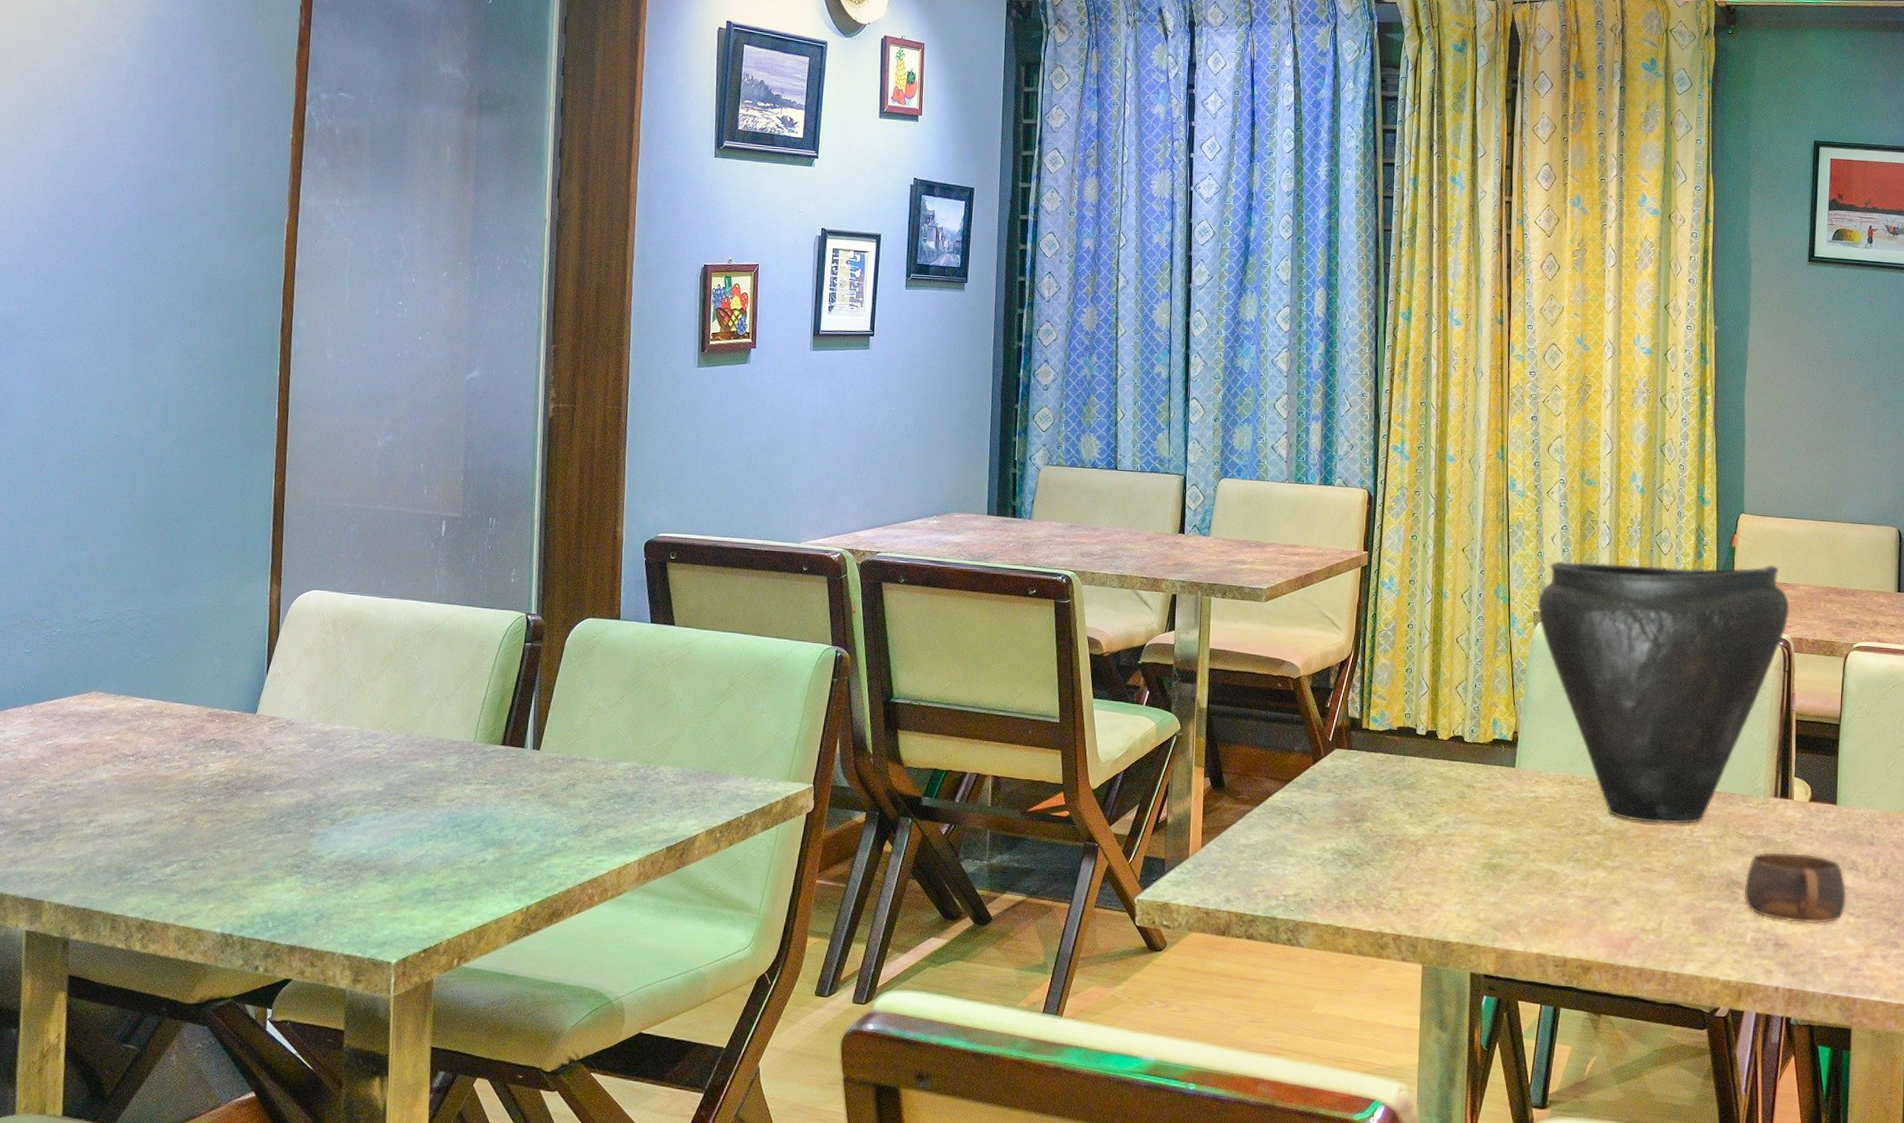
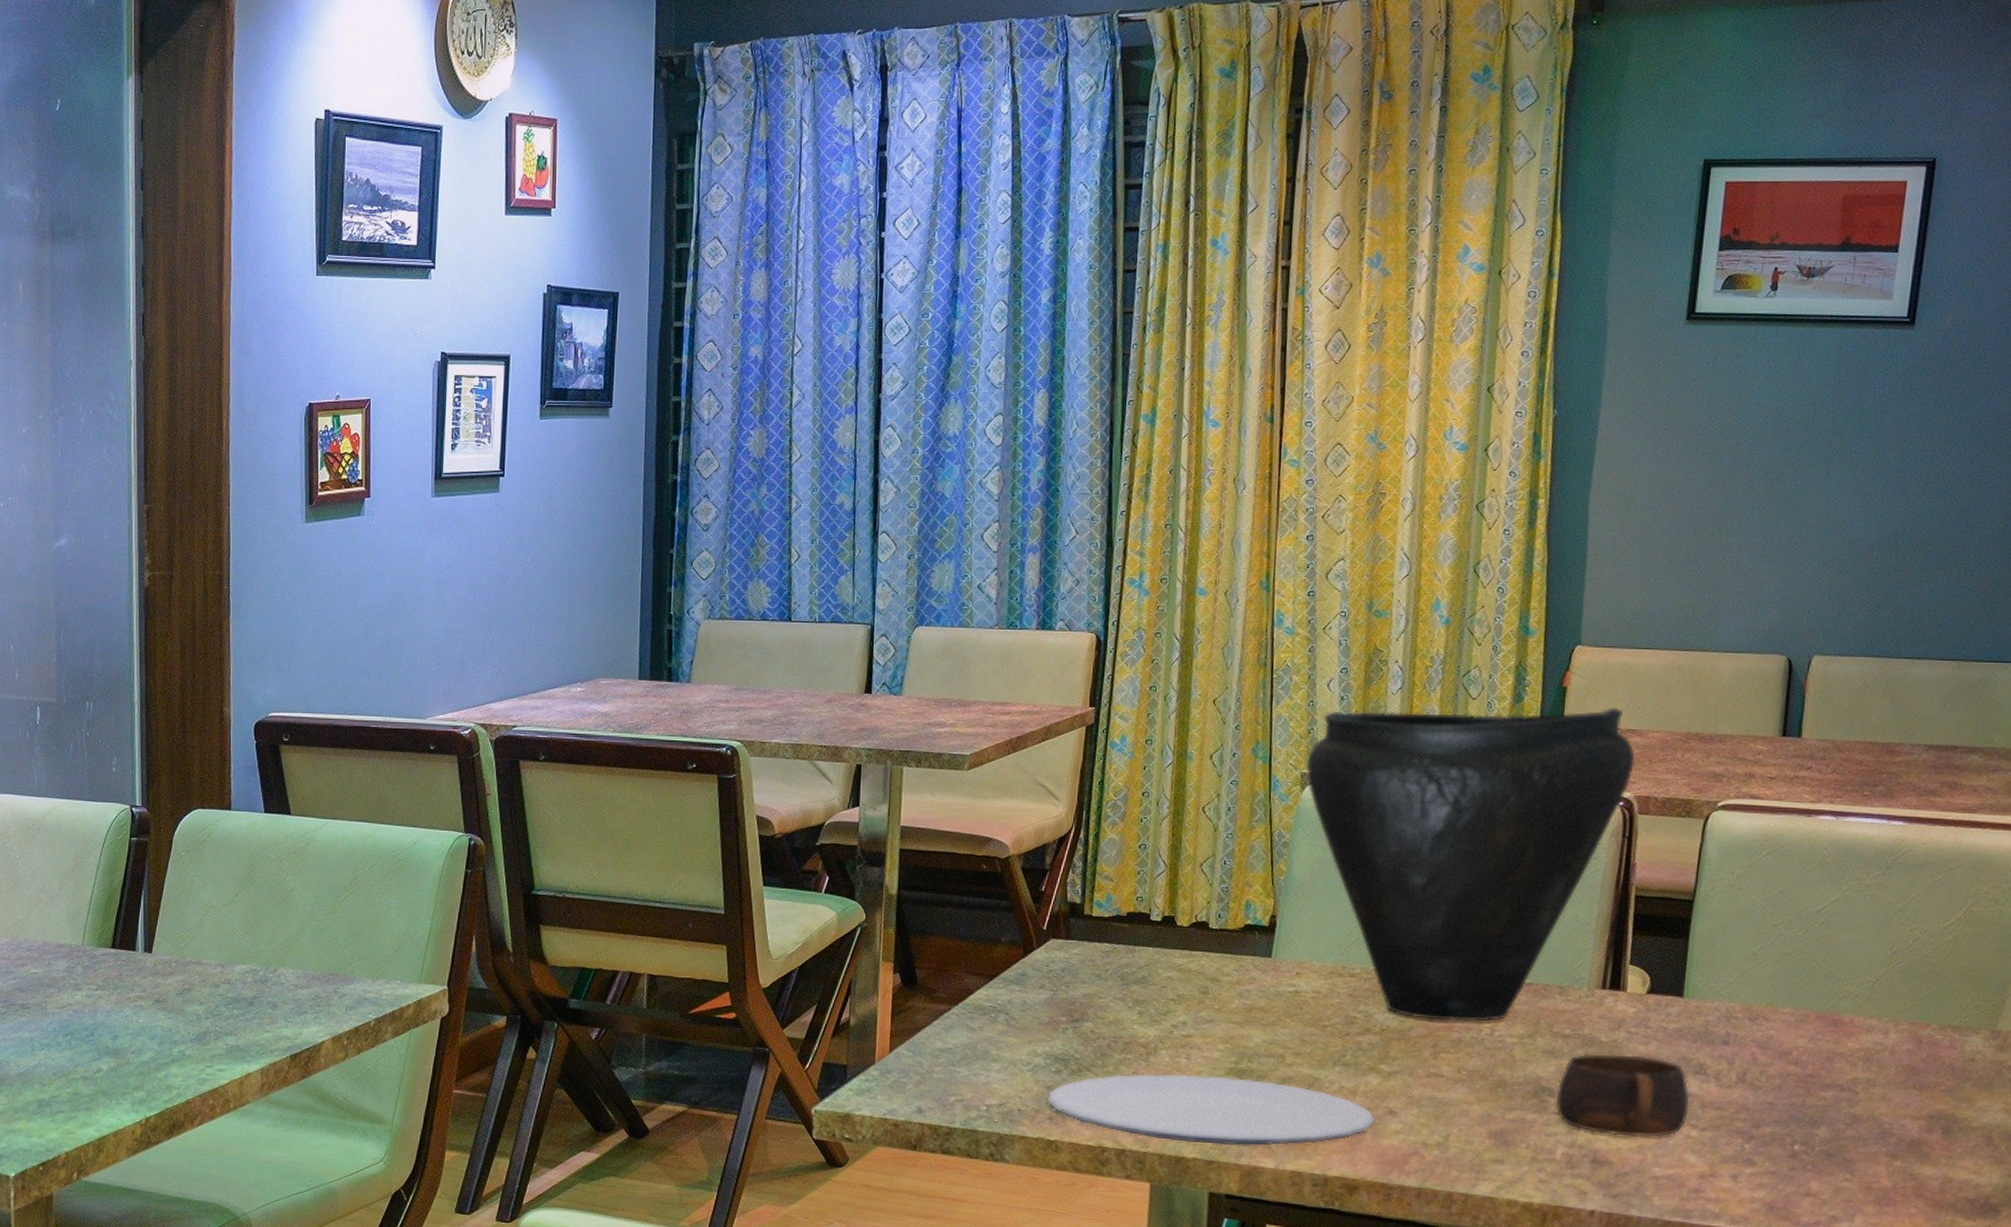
plate: none [1335,867,1602,931] -> present [1047,1073,1375,1146]

